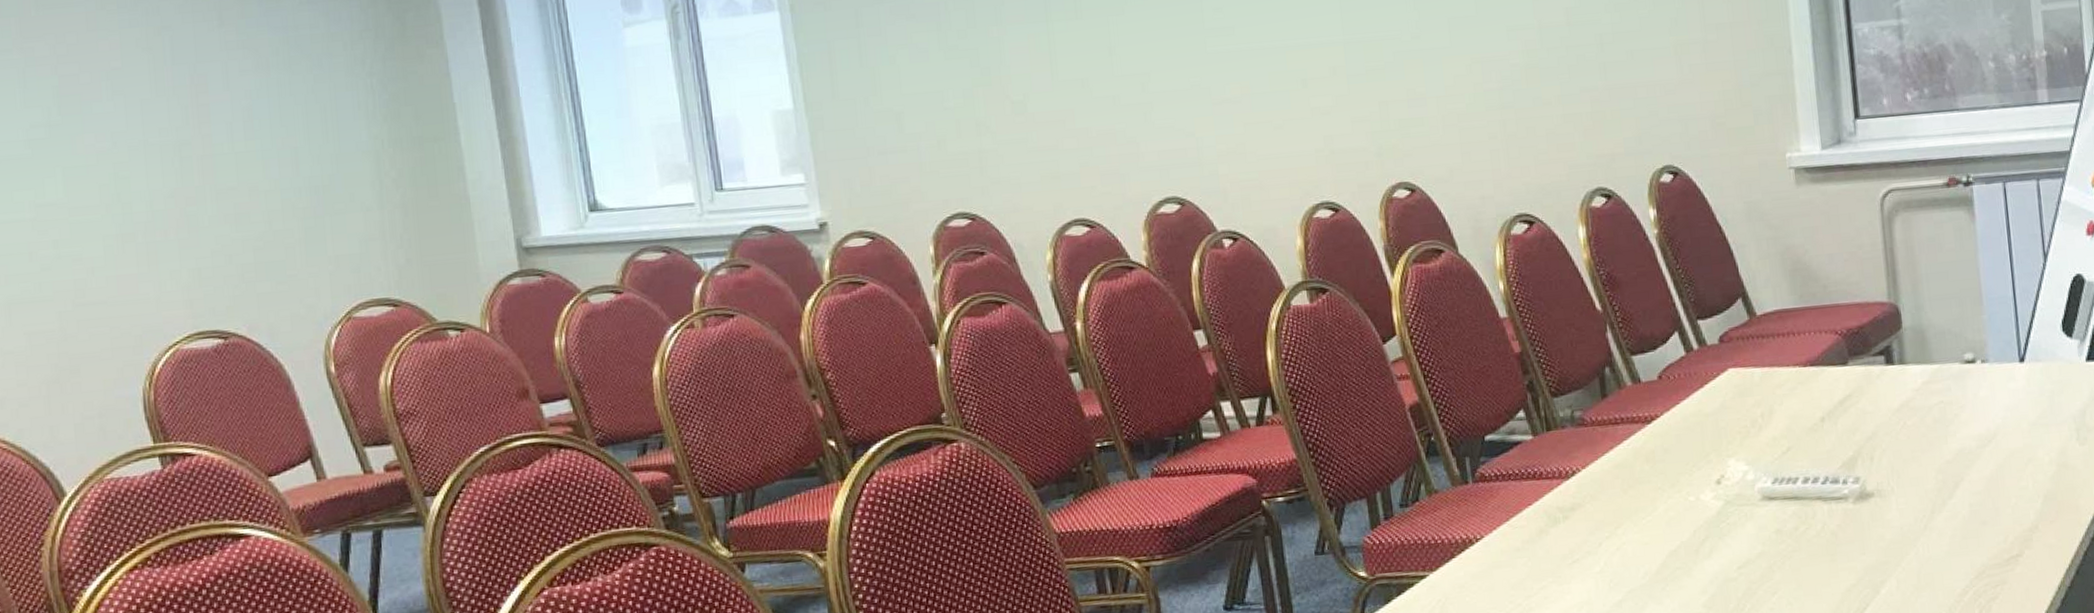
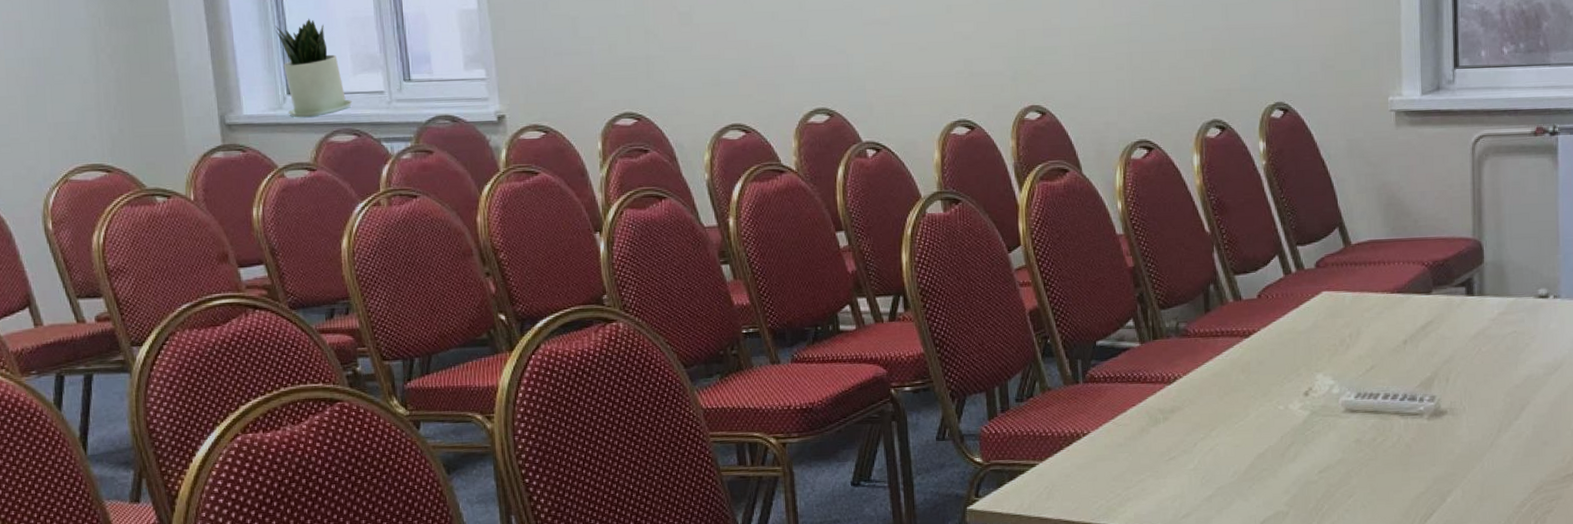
planter: none [574,128,661,237] -> present [275,18,353,118]

